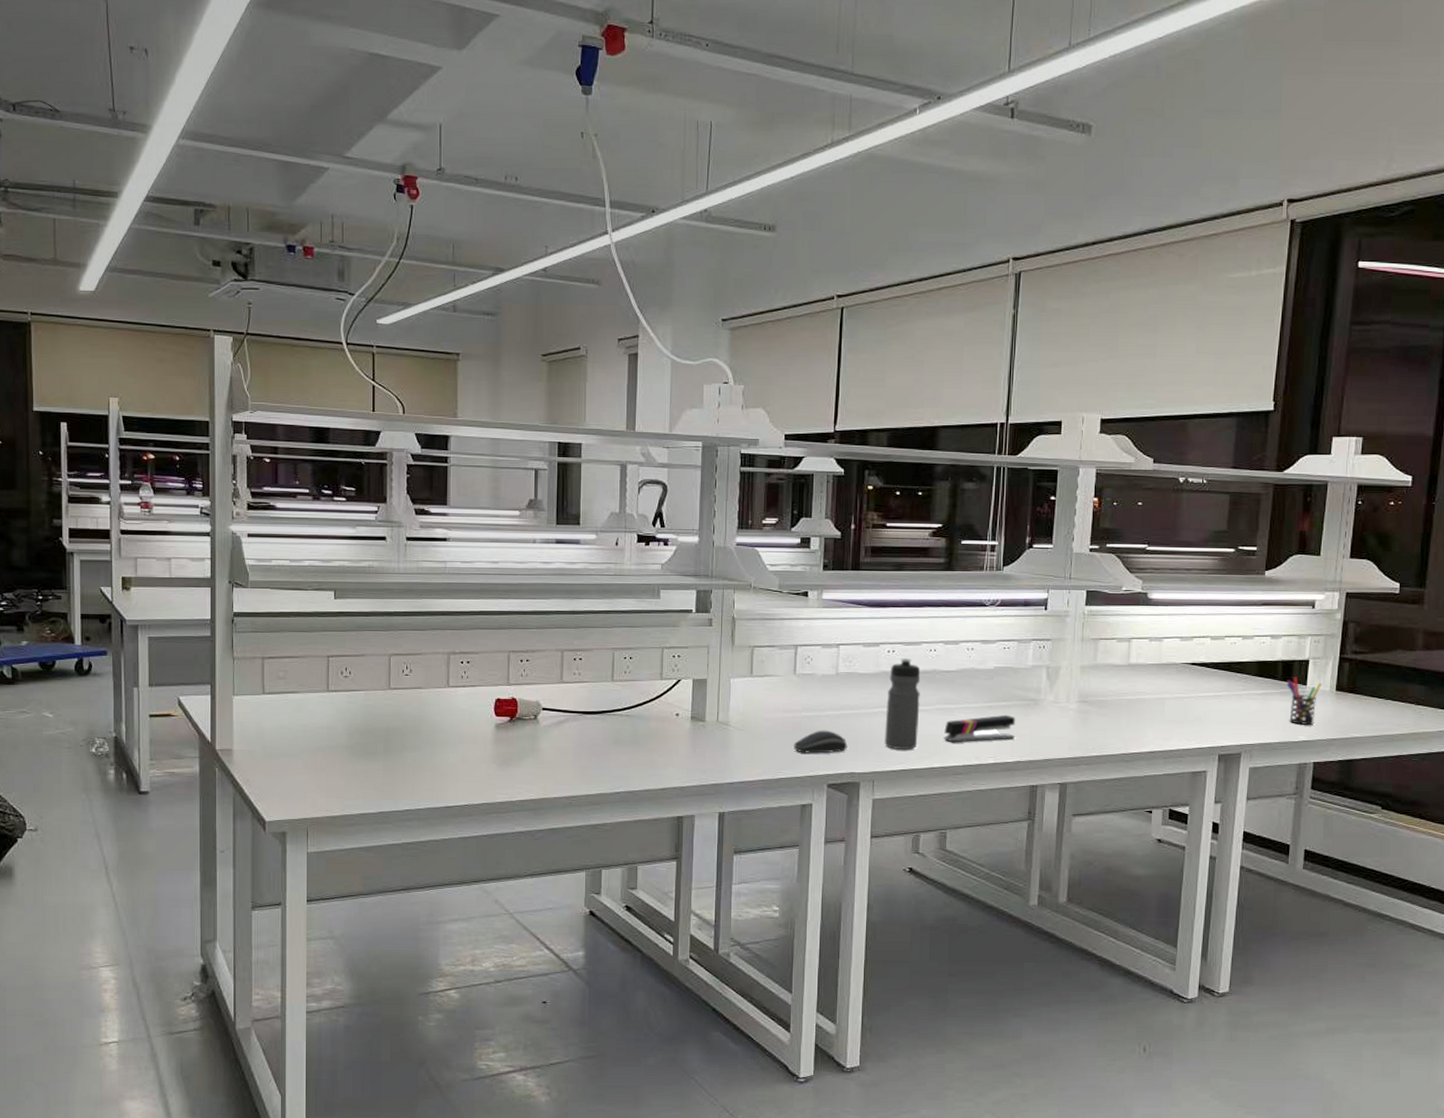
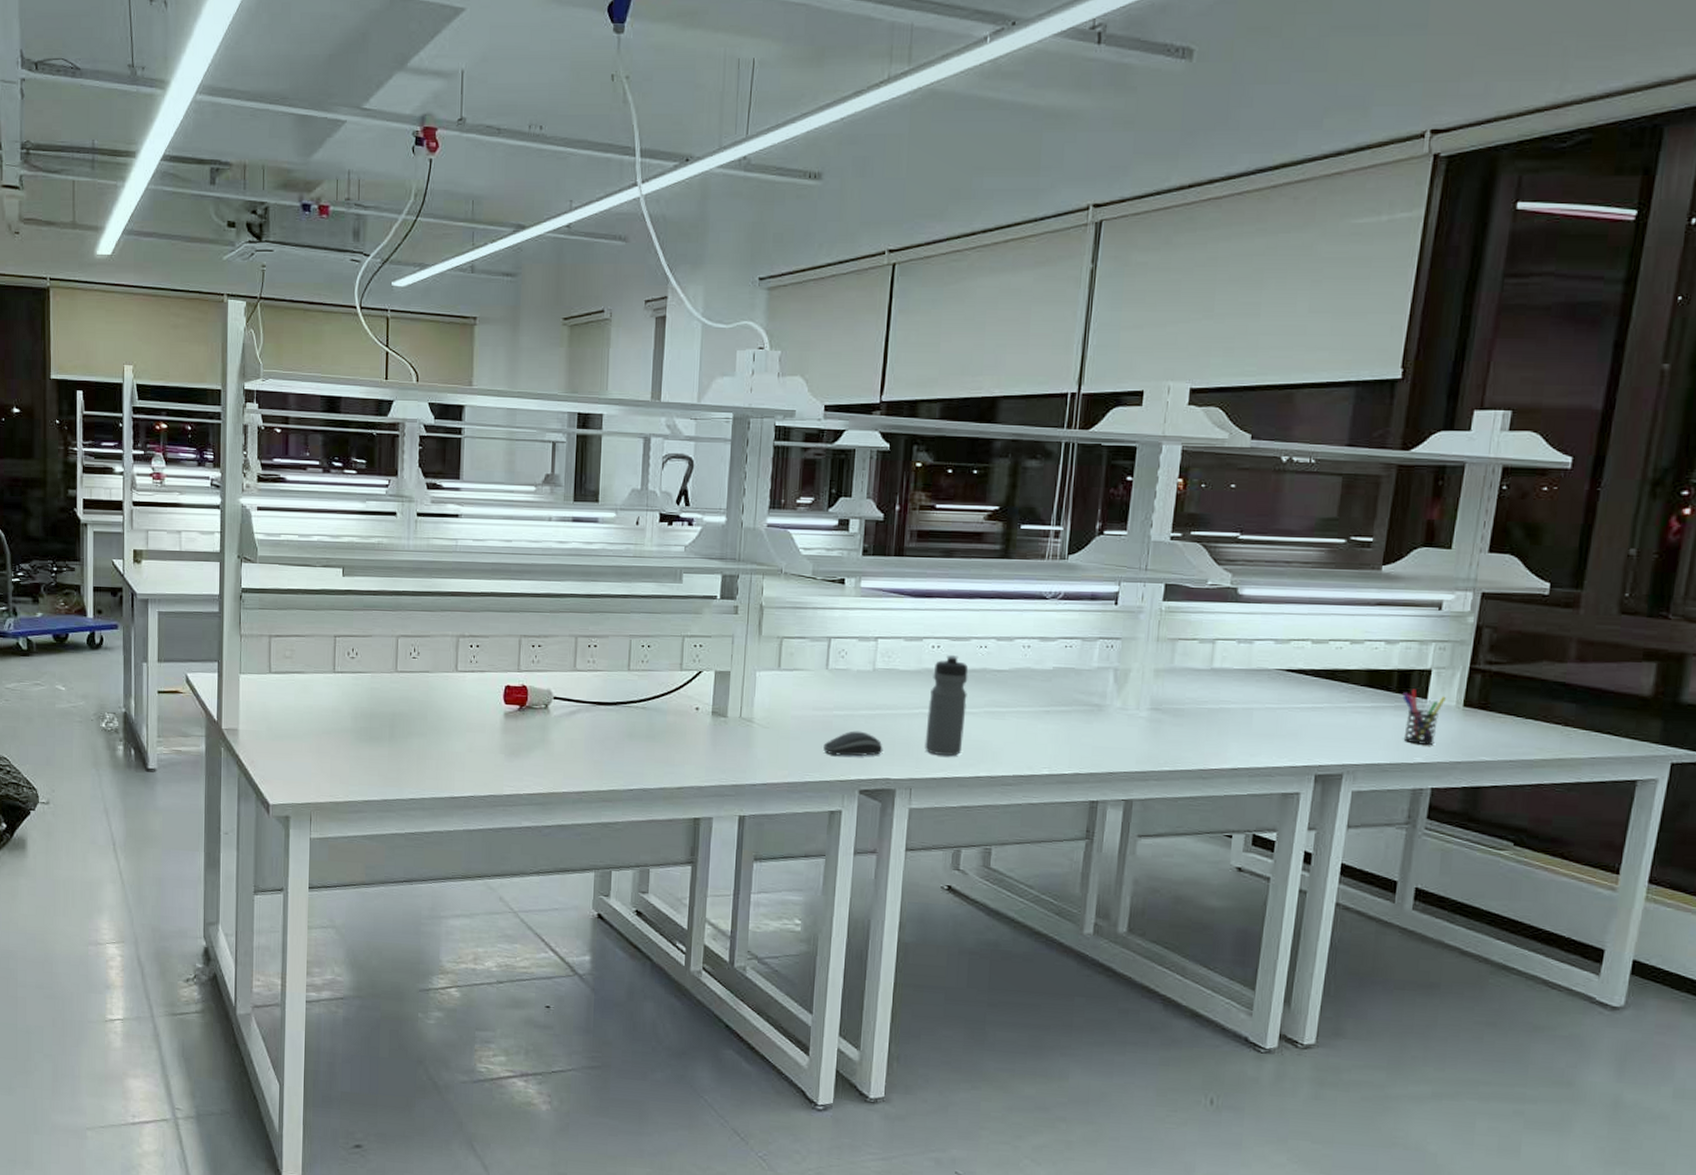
stapler: present [943,714,1015,743] -> none [991,720,1075,751]

